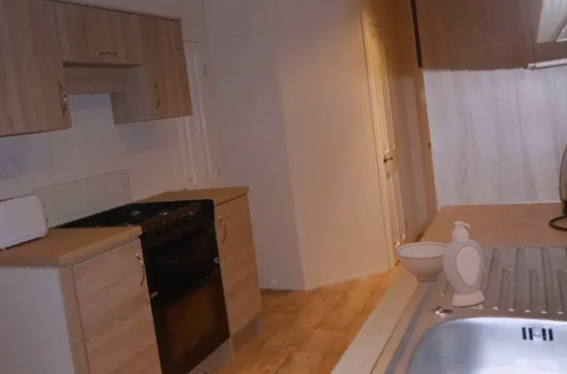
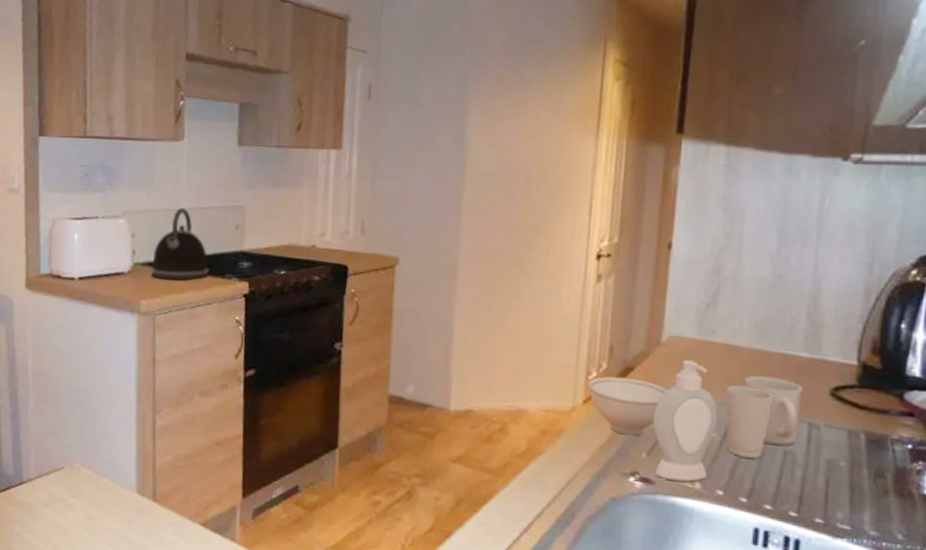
kettle: none [62,179,109,237] -> present [151,208,209,281]
cup: none [485,230,517,281] -> present [725,385,773,459]
mug: none [495,221,536,268] -> present [743,375,803,446]

